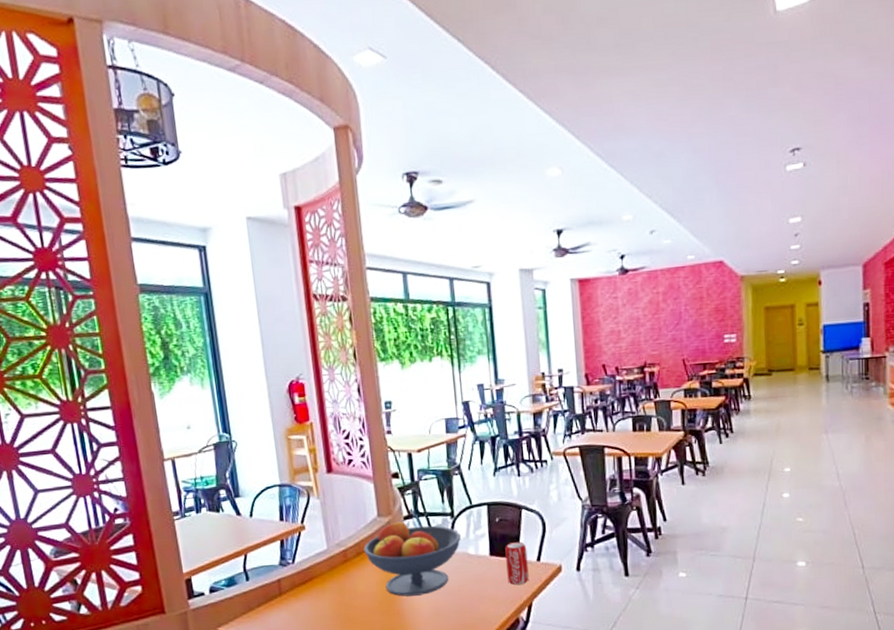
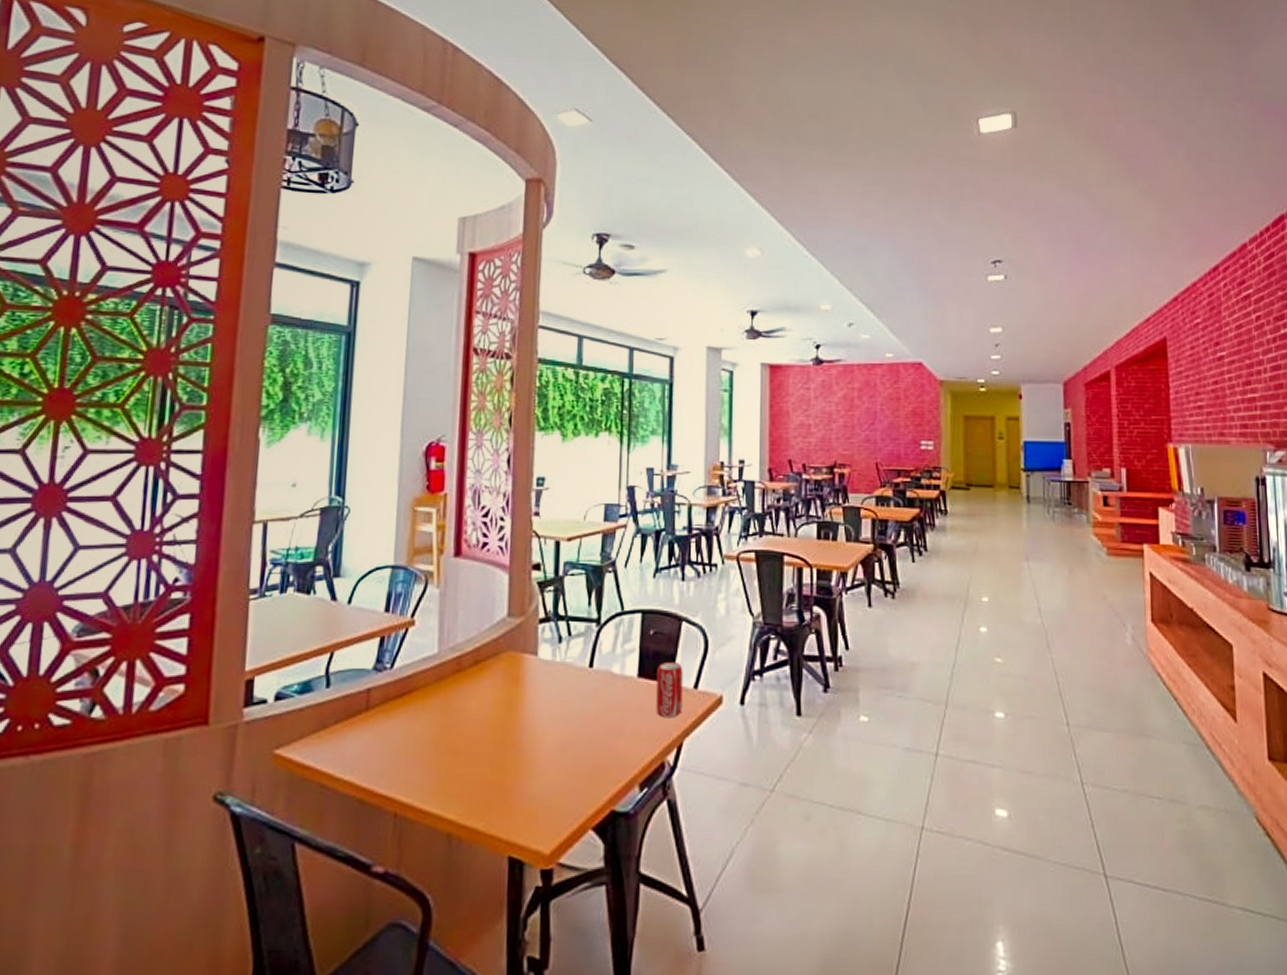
fruit bowl: present [363,521,461,597] -> none [483,623,605,723]

